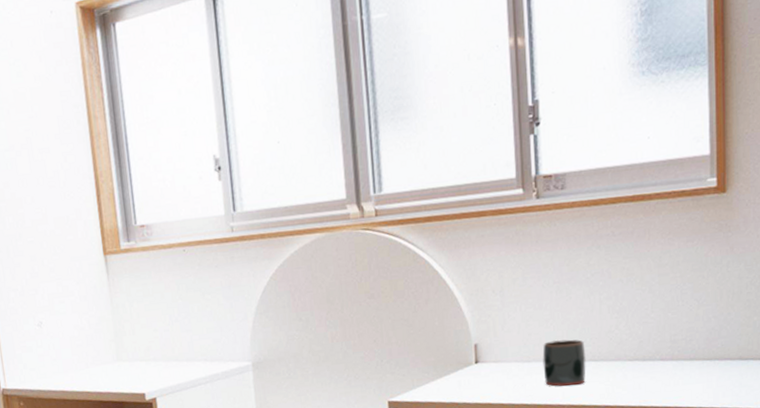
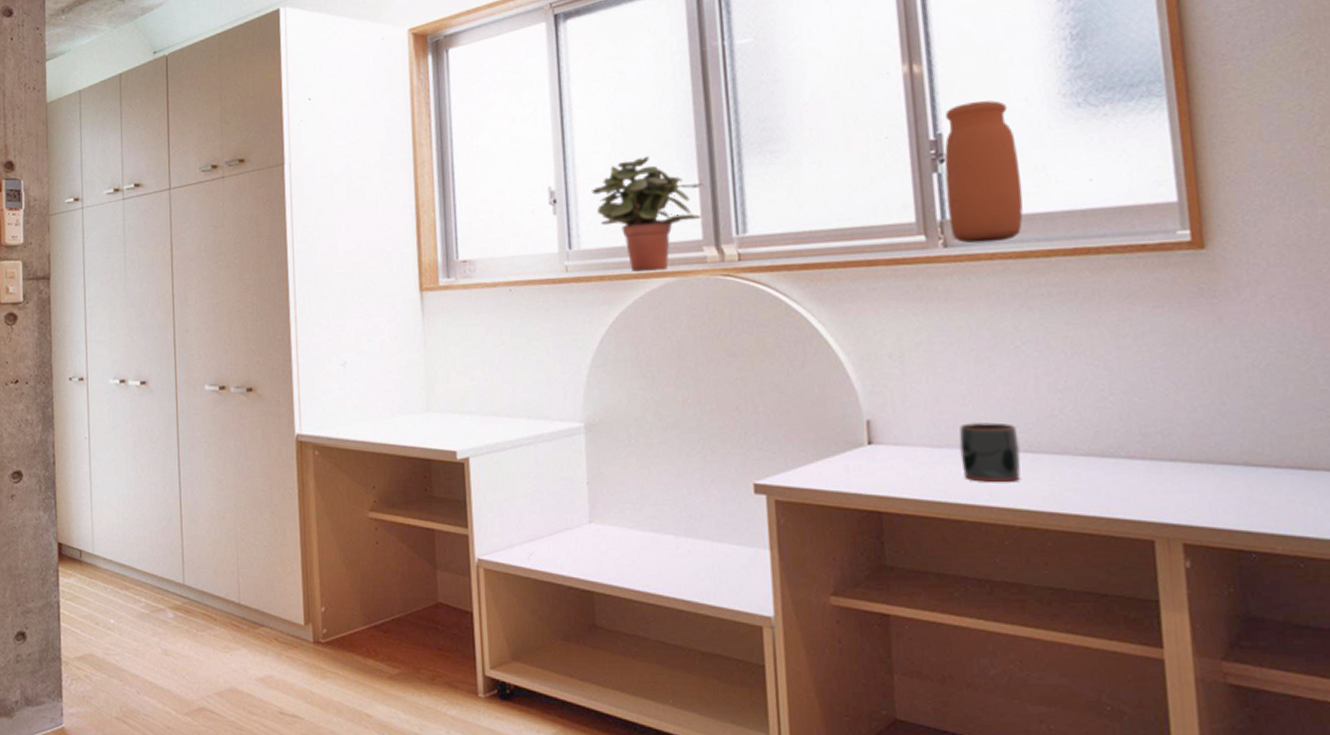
potted plant: none [250,124,346,230] -> present [591,156,704,273]
vase: none [539,70,598,195] -> present [944,100,1023,244]

